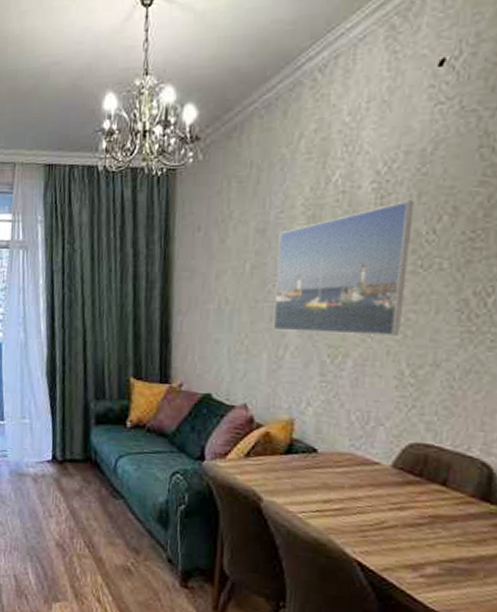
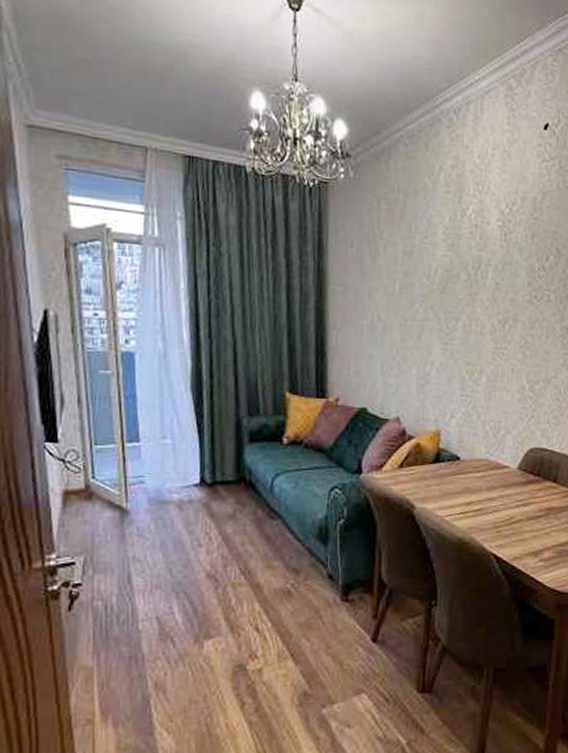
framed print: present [272,200,415,337] -> none [420,240,530,357]

